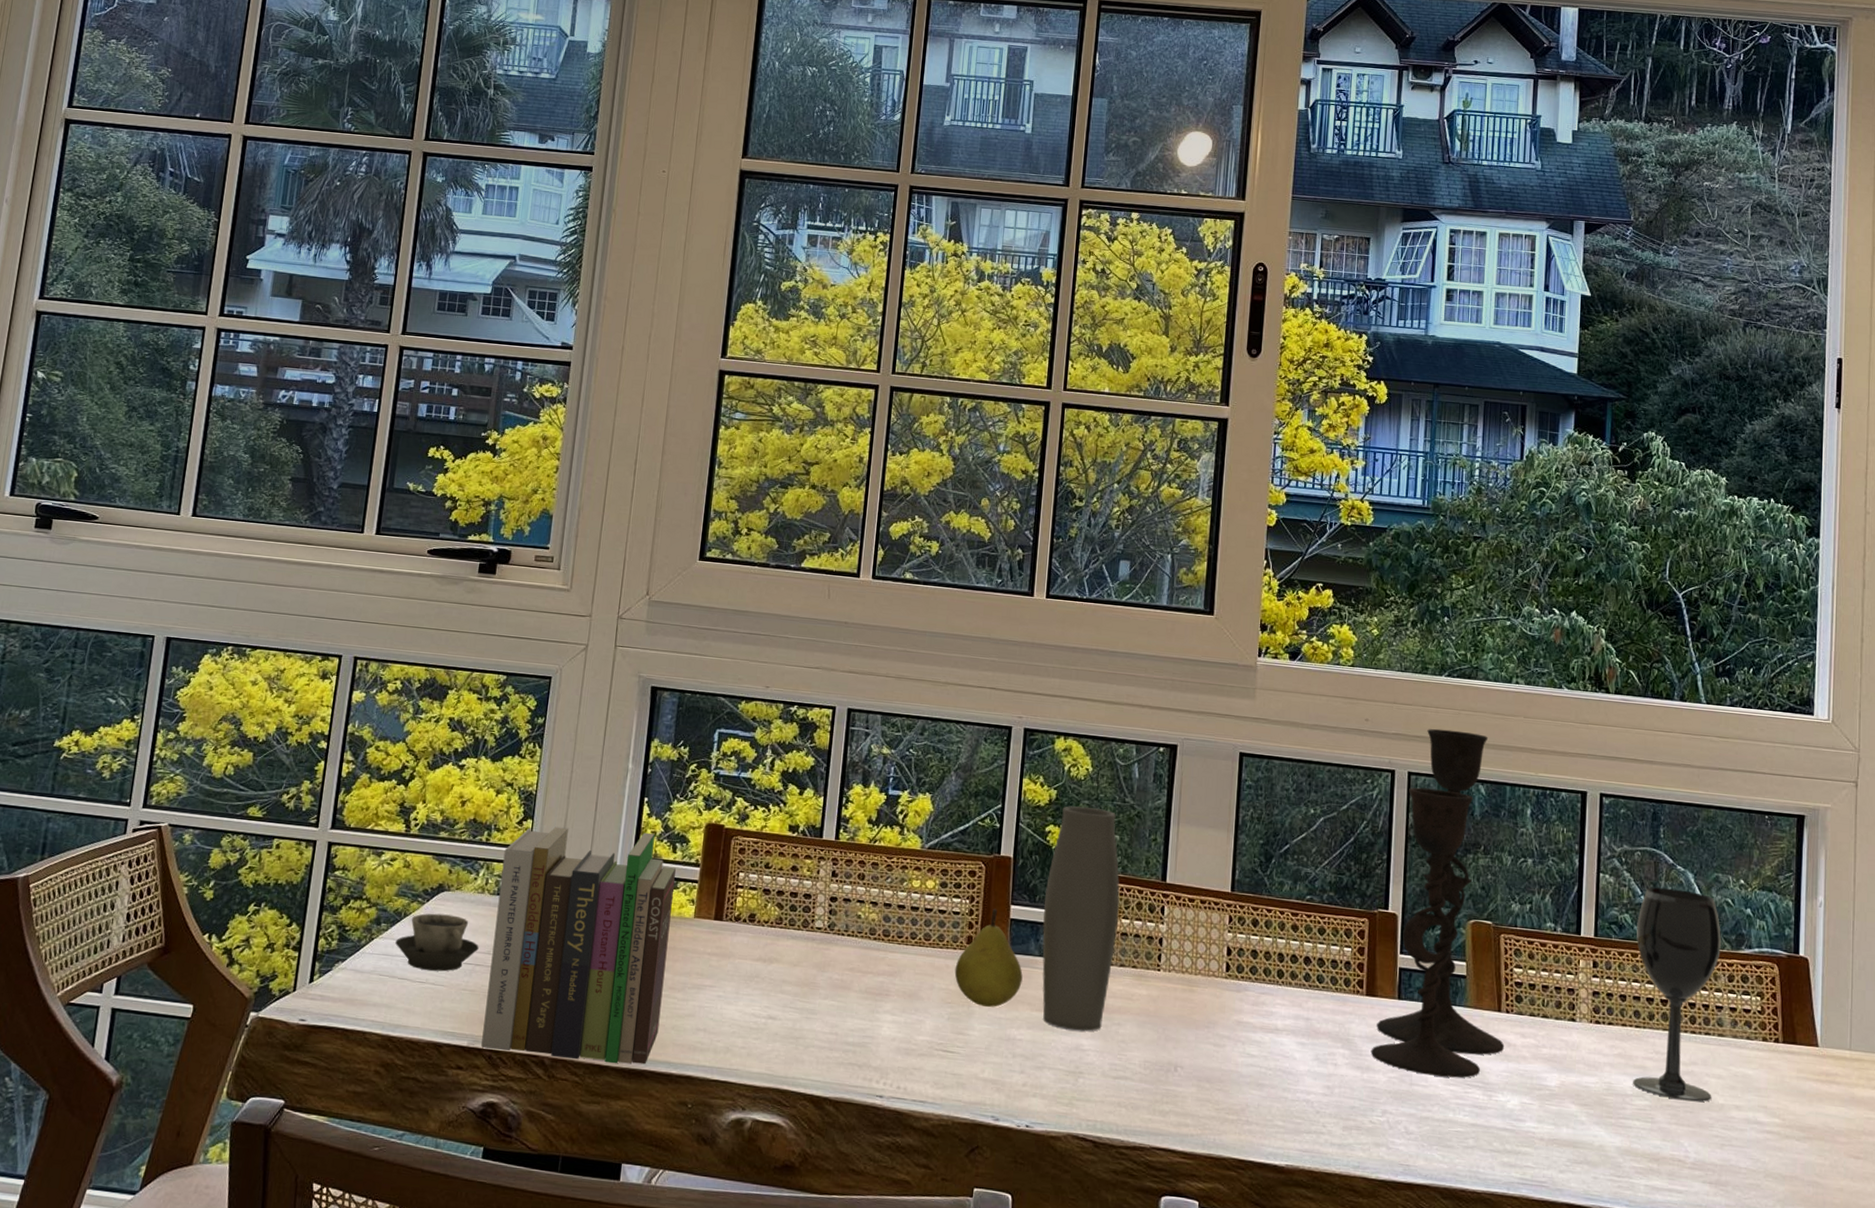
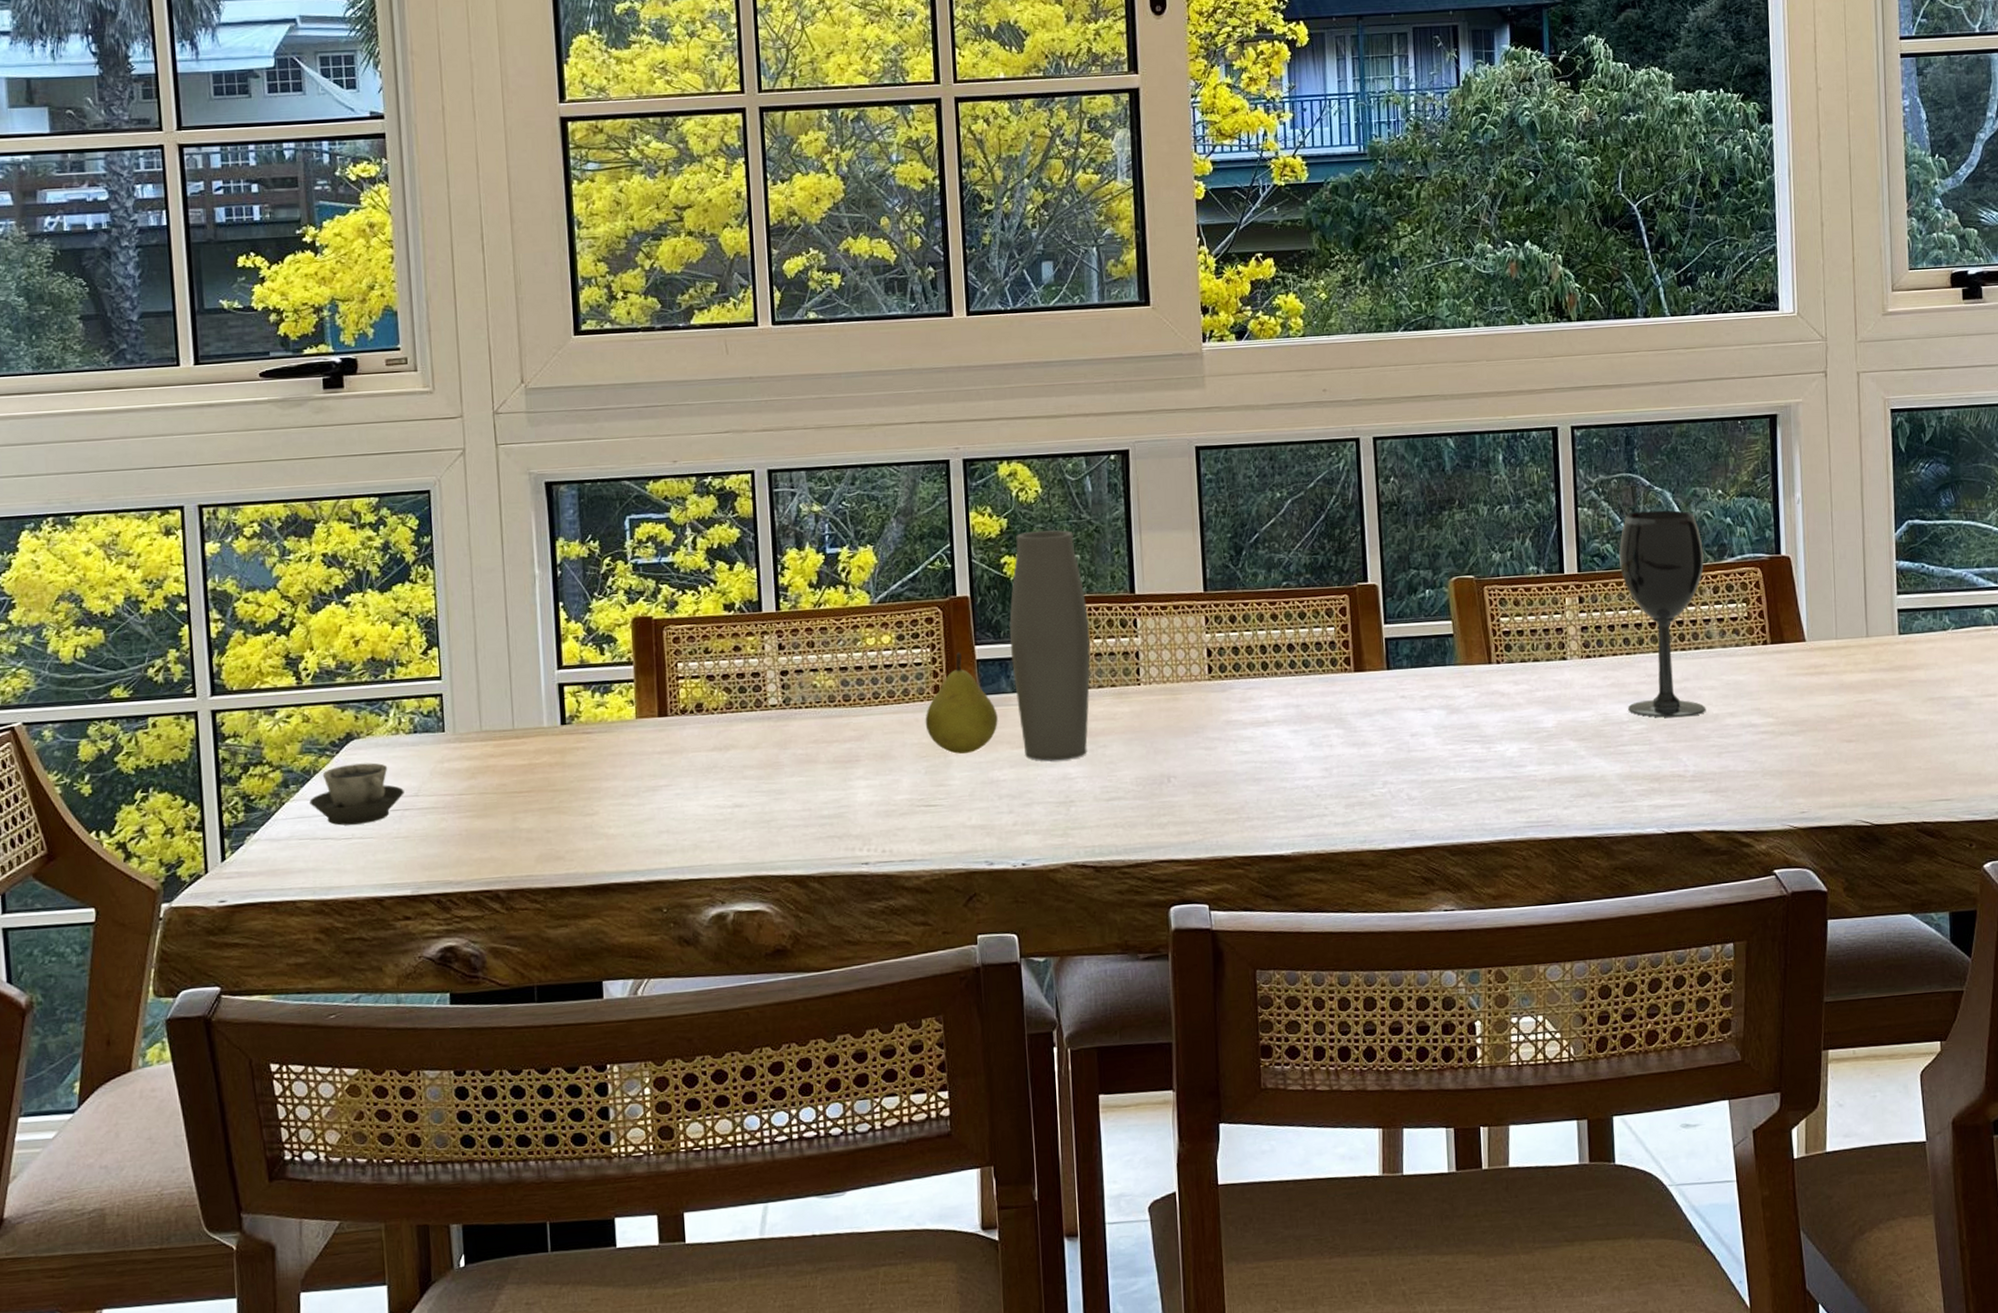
books: present [481,826,676,1065] -> none [413,638,618,893]
candlestick: present [1371,728,1505,1078] -> none [1365,385,1499,739]

